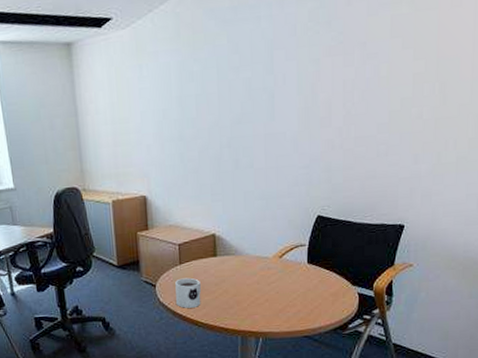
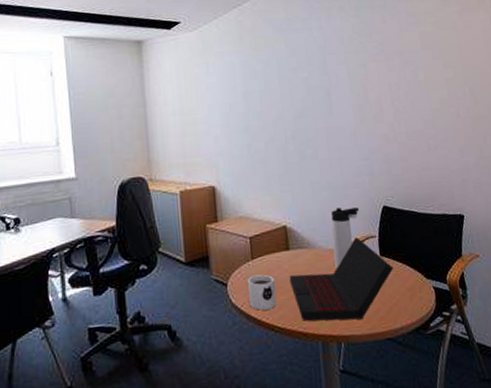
laptop: none [215,245,320,319] -> present [289,237,394,321]
thermos bottle: none [260,217,292,274] -> present [331,207,360,269]

